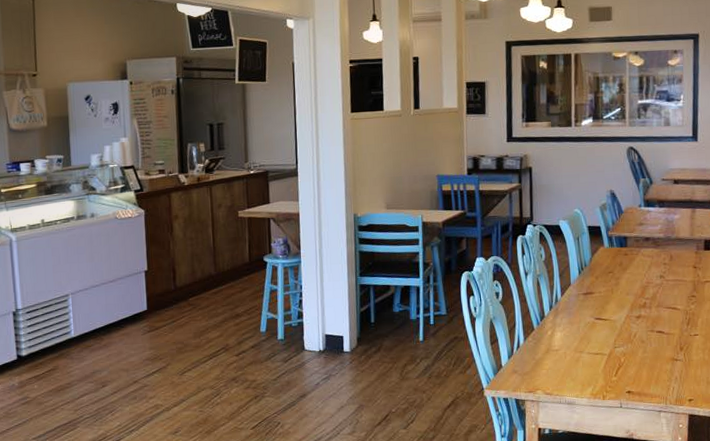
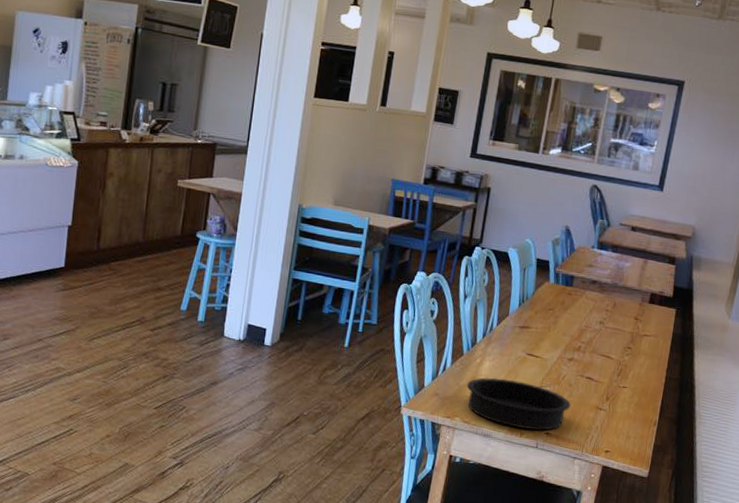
baking pan: none [542,346,647,391] -> present [466,378,571,431]

